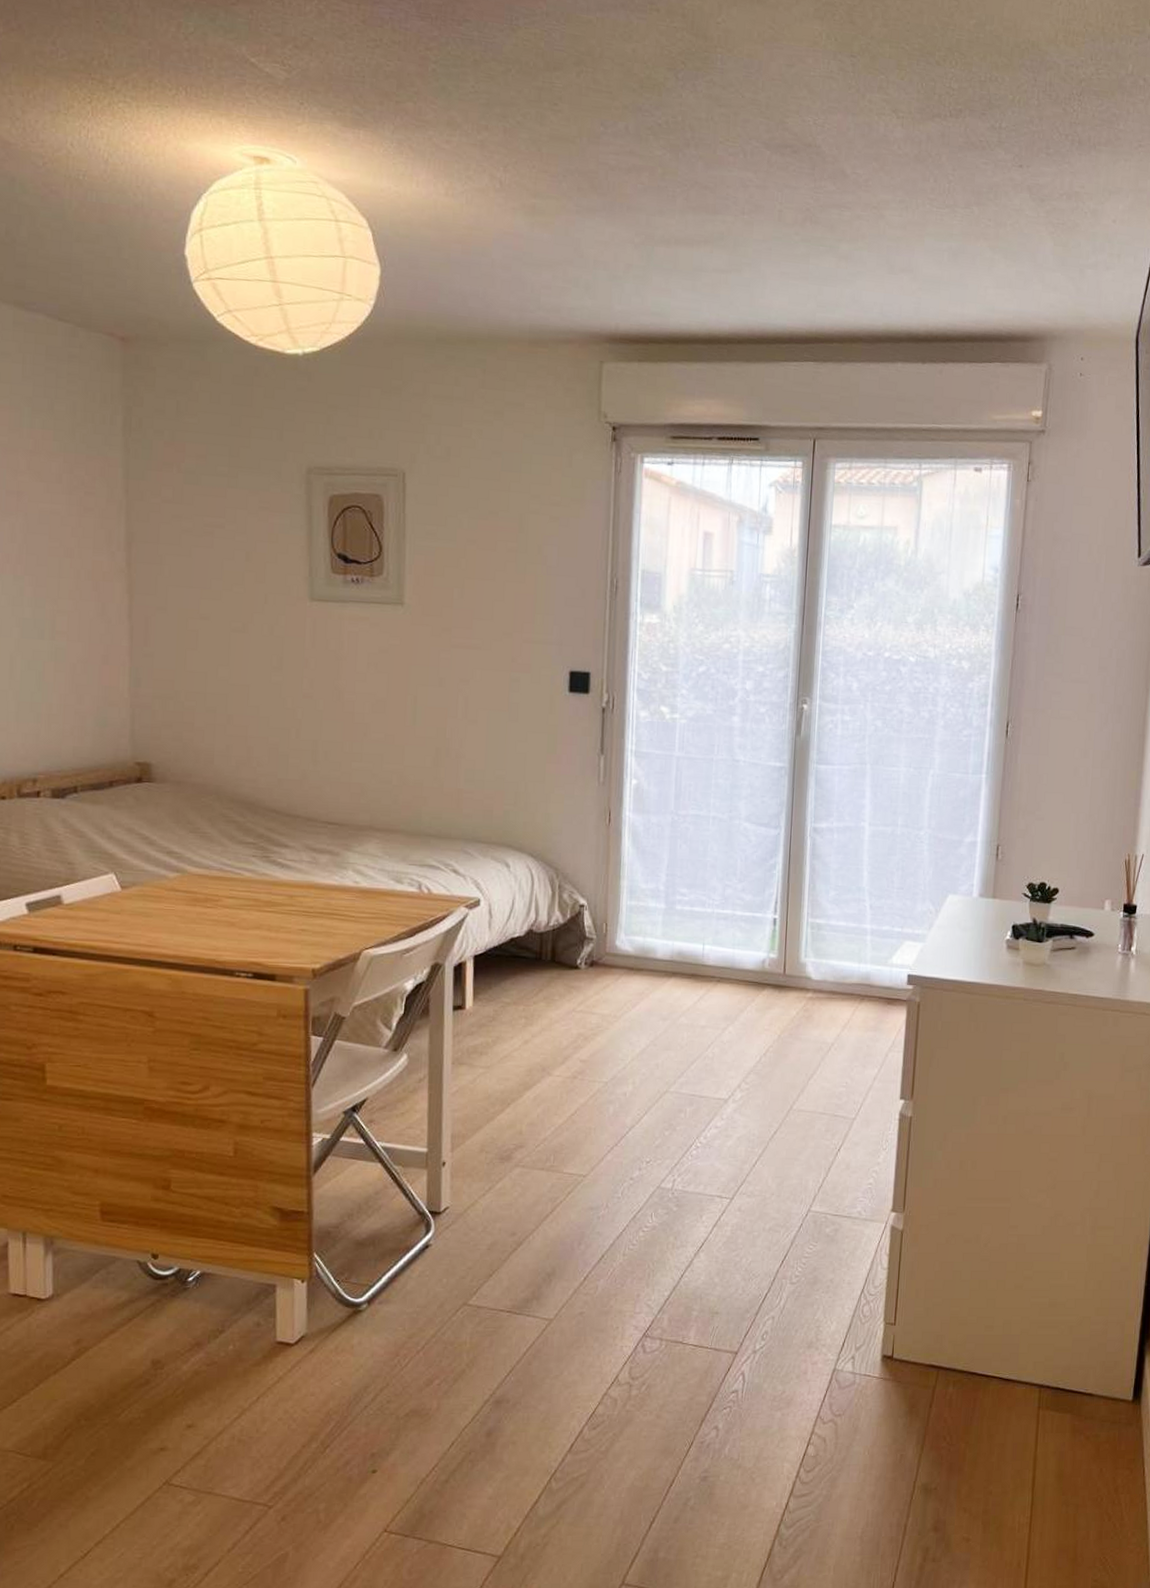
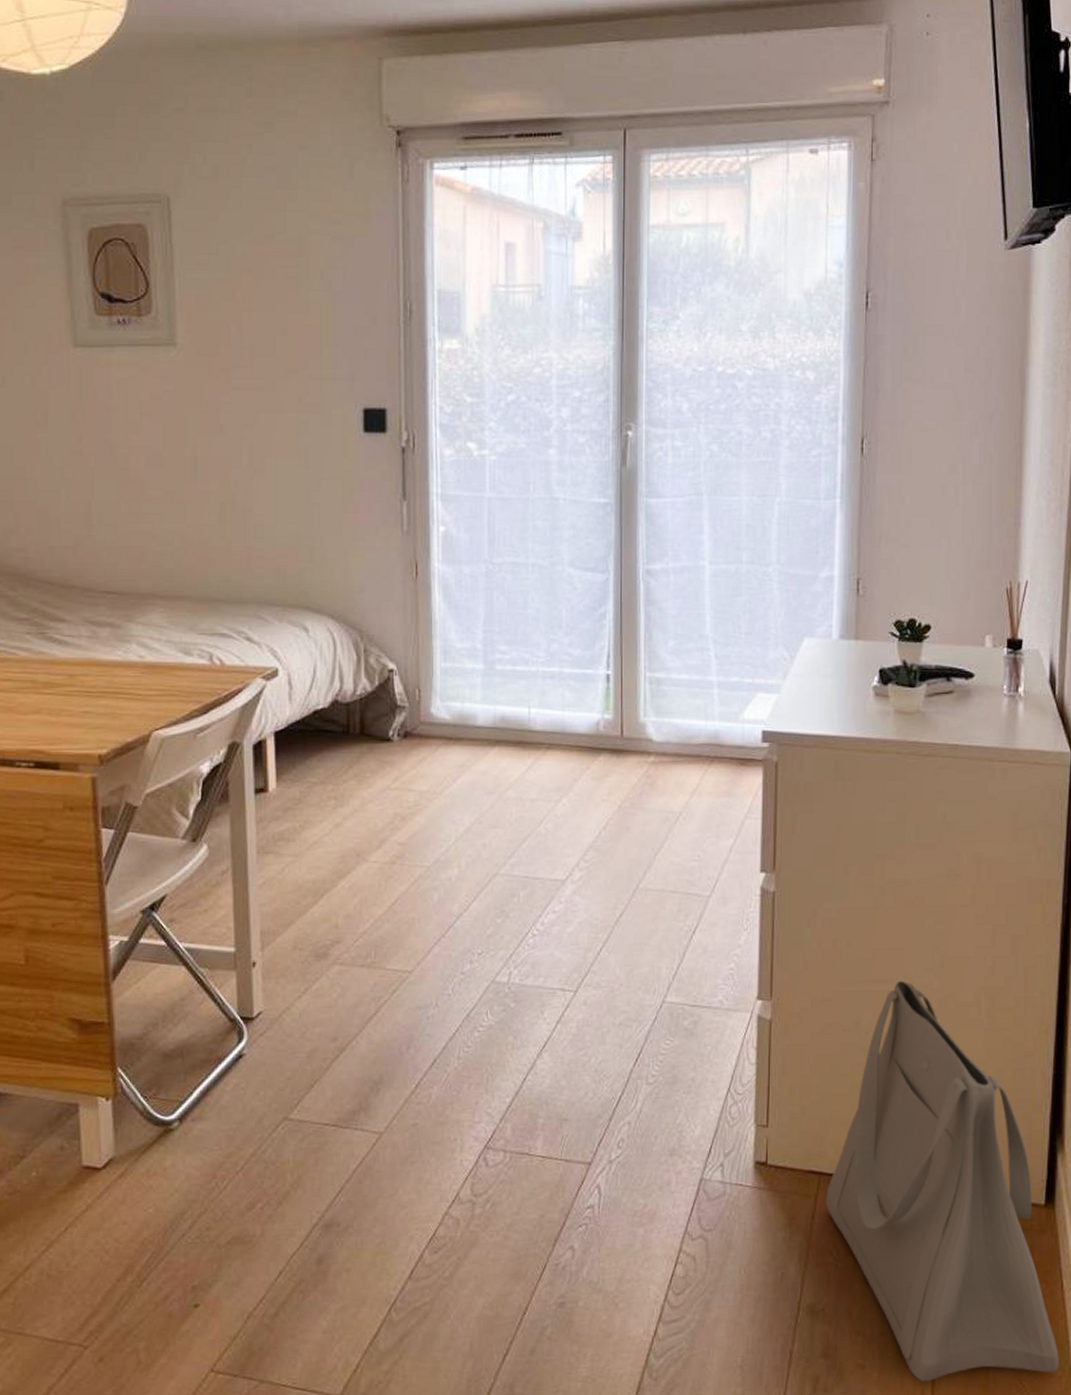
tote bag: none [942,1199,1139,1554] -> present [825,980,1060,1381]

